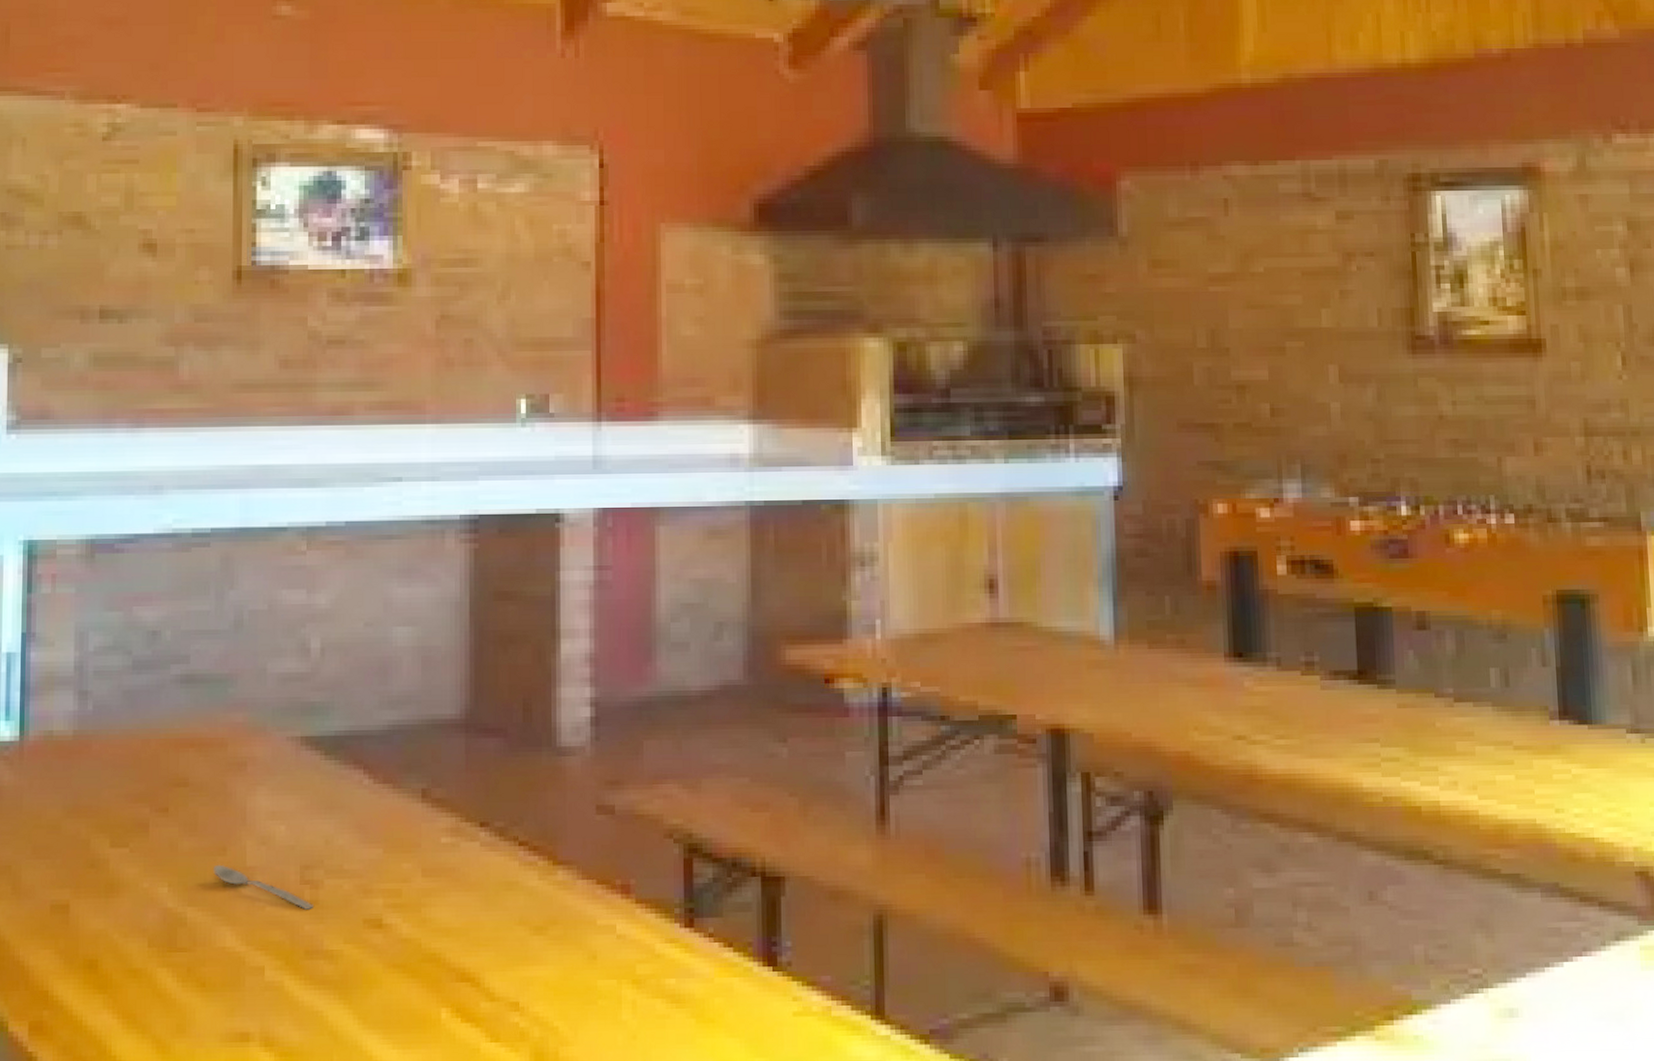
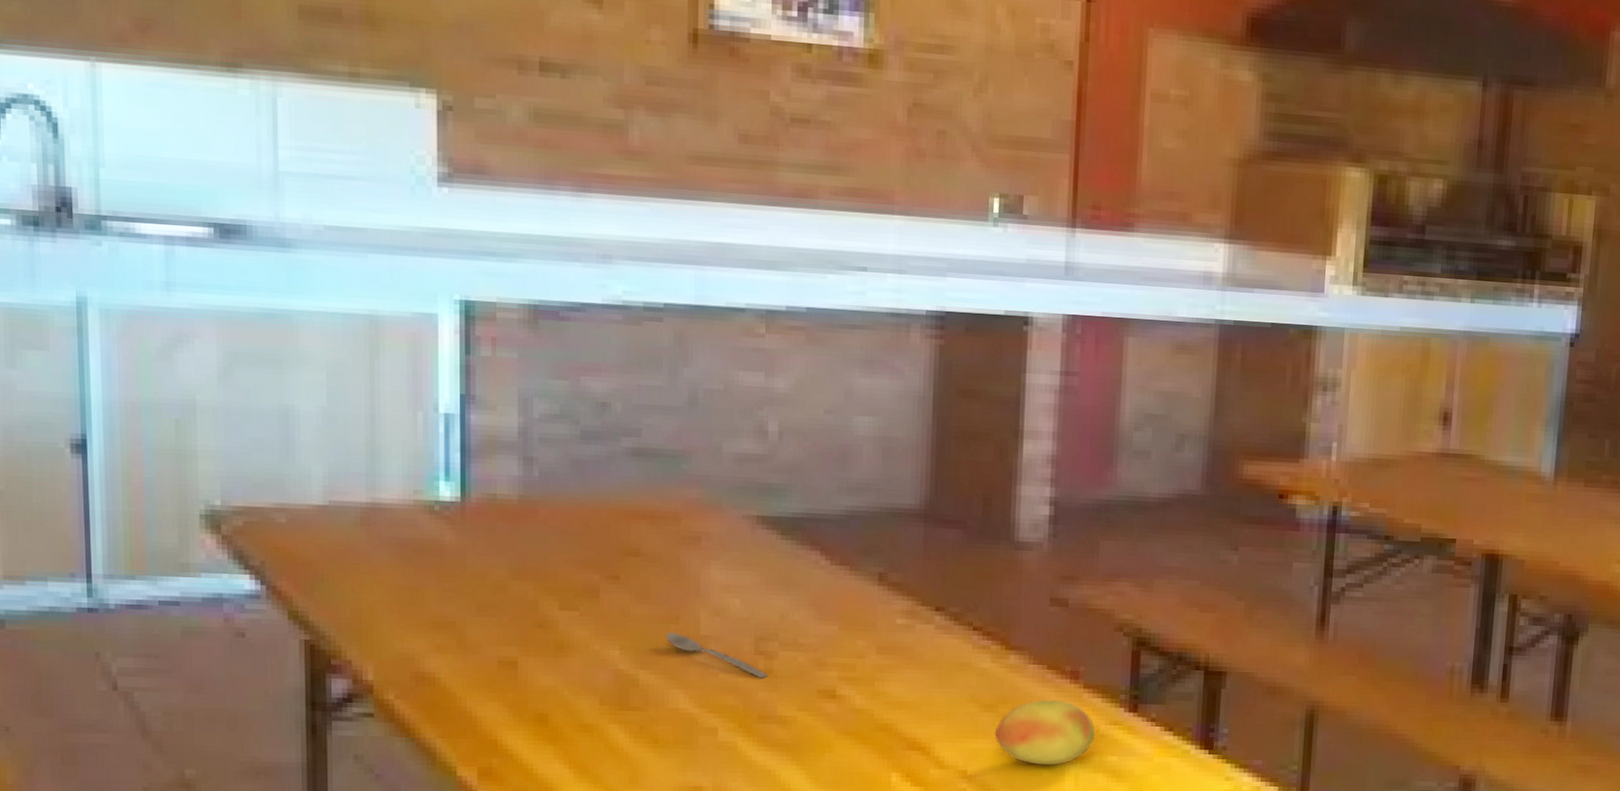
fruit: none [546,917,651,993] -> present [995,699,1095,766]

